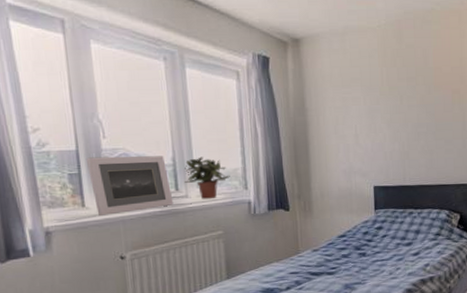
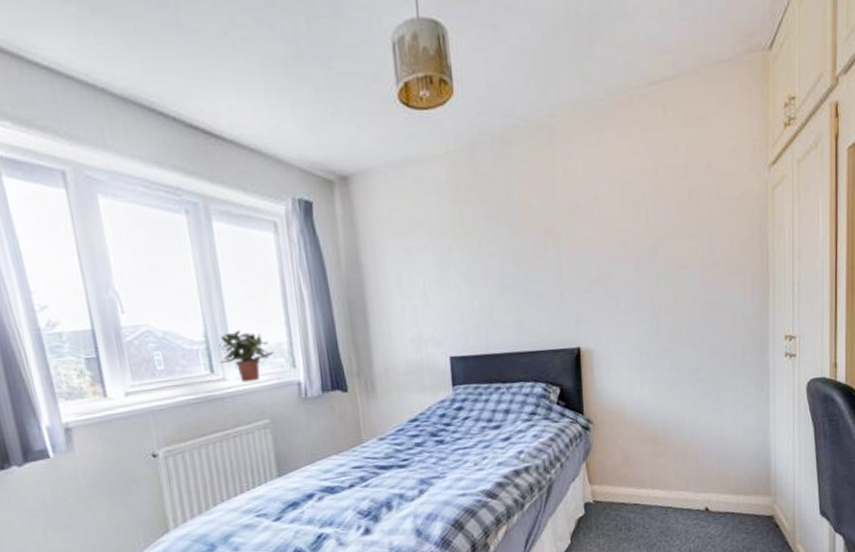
picture frame: present [85,156,174,216] -> none [103,331,210,407]

